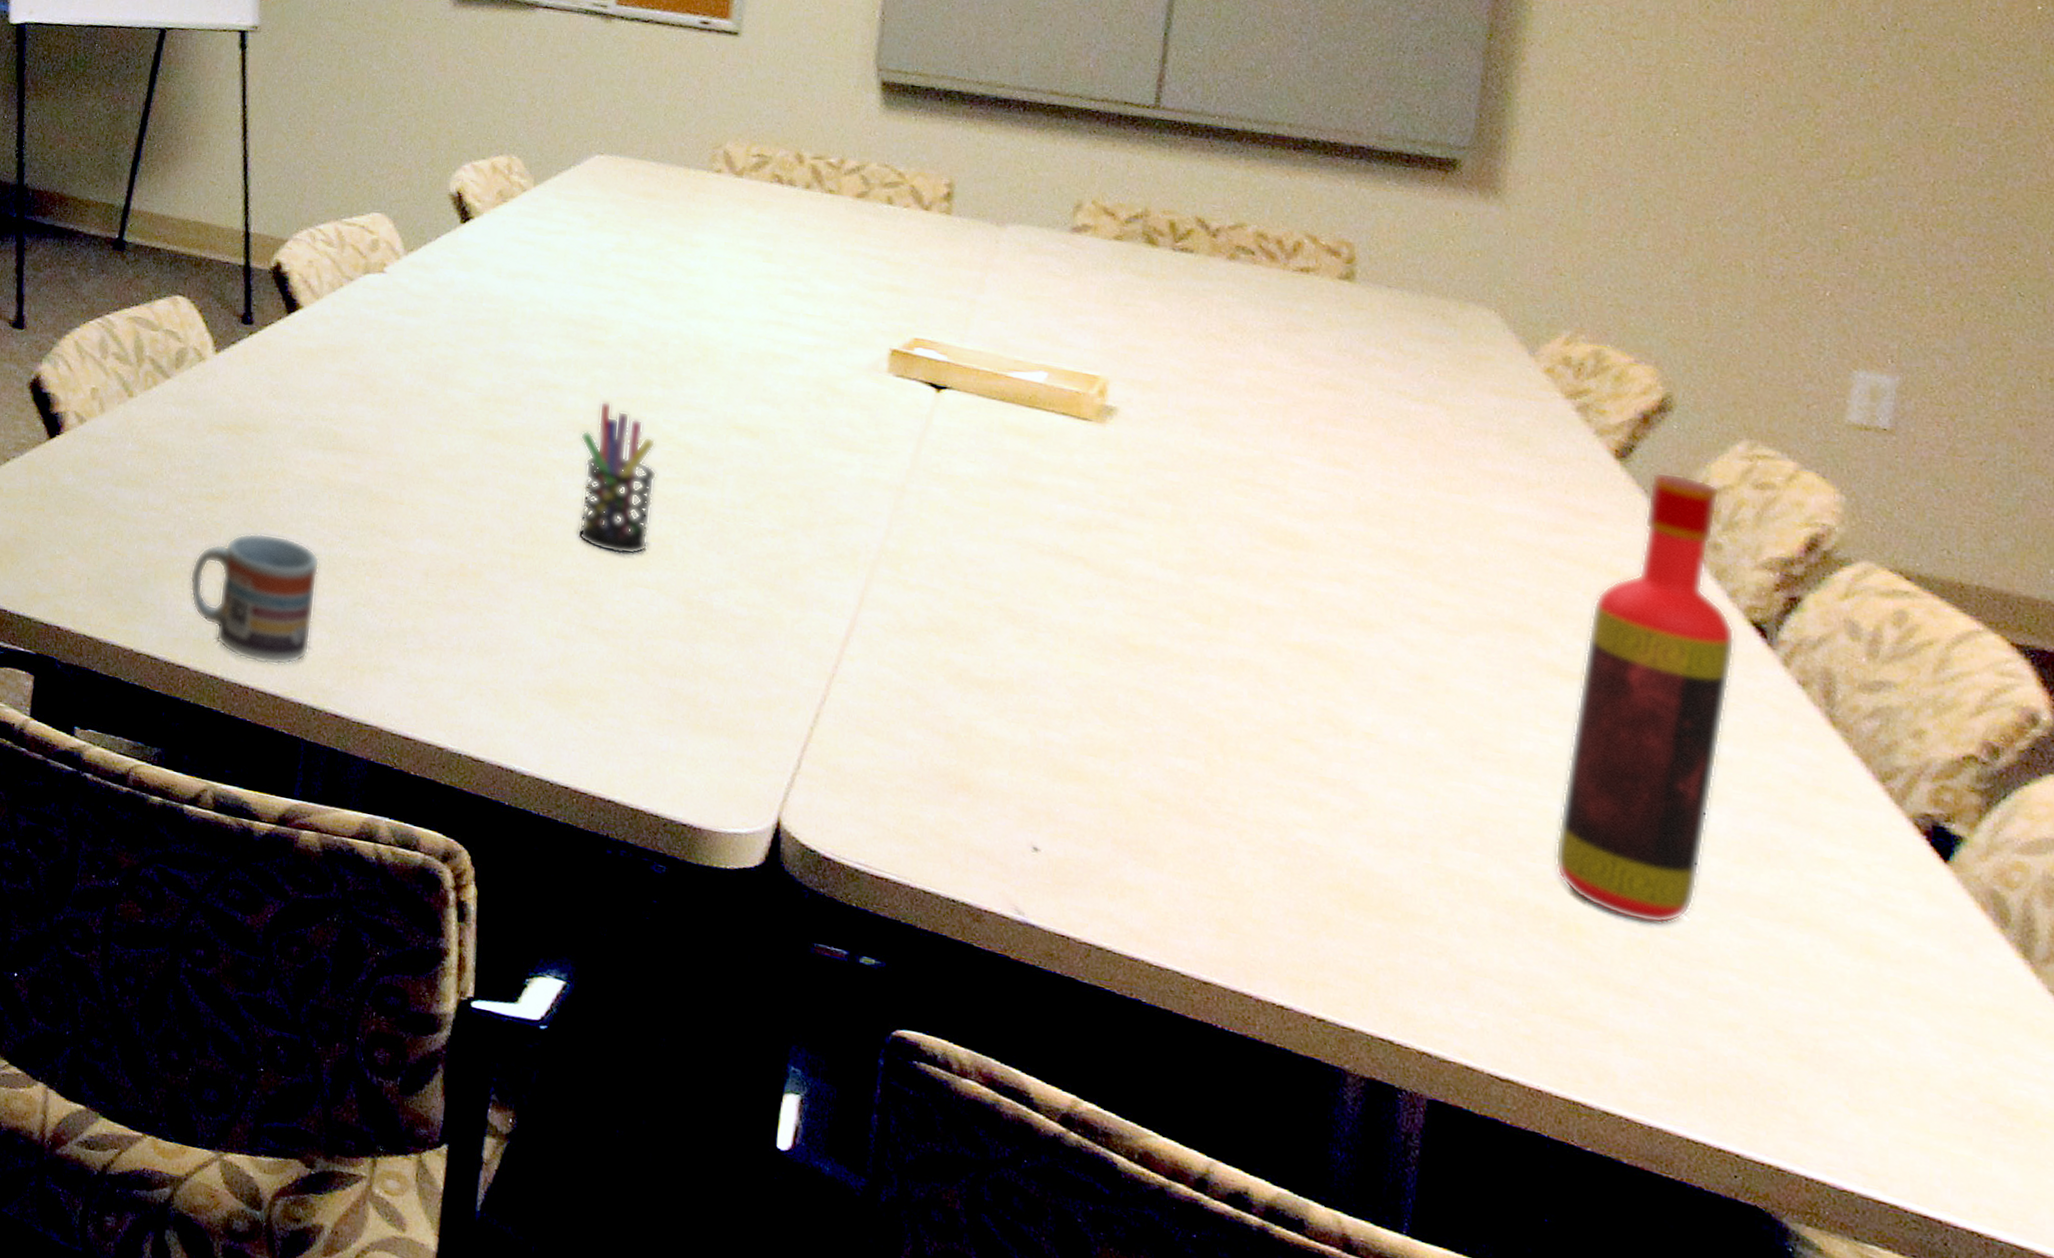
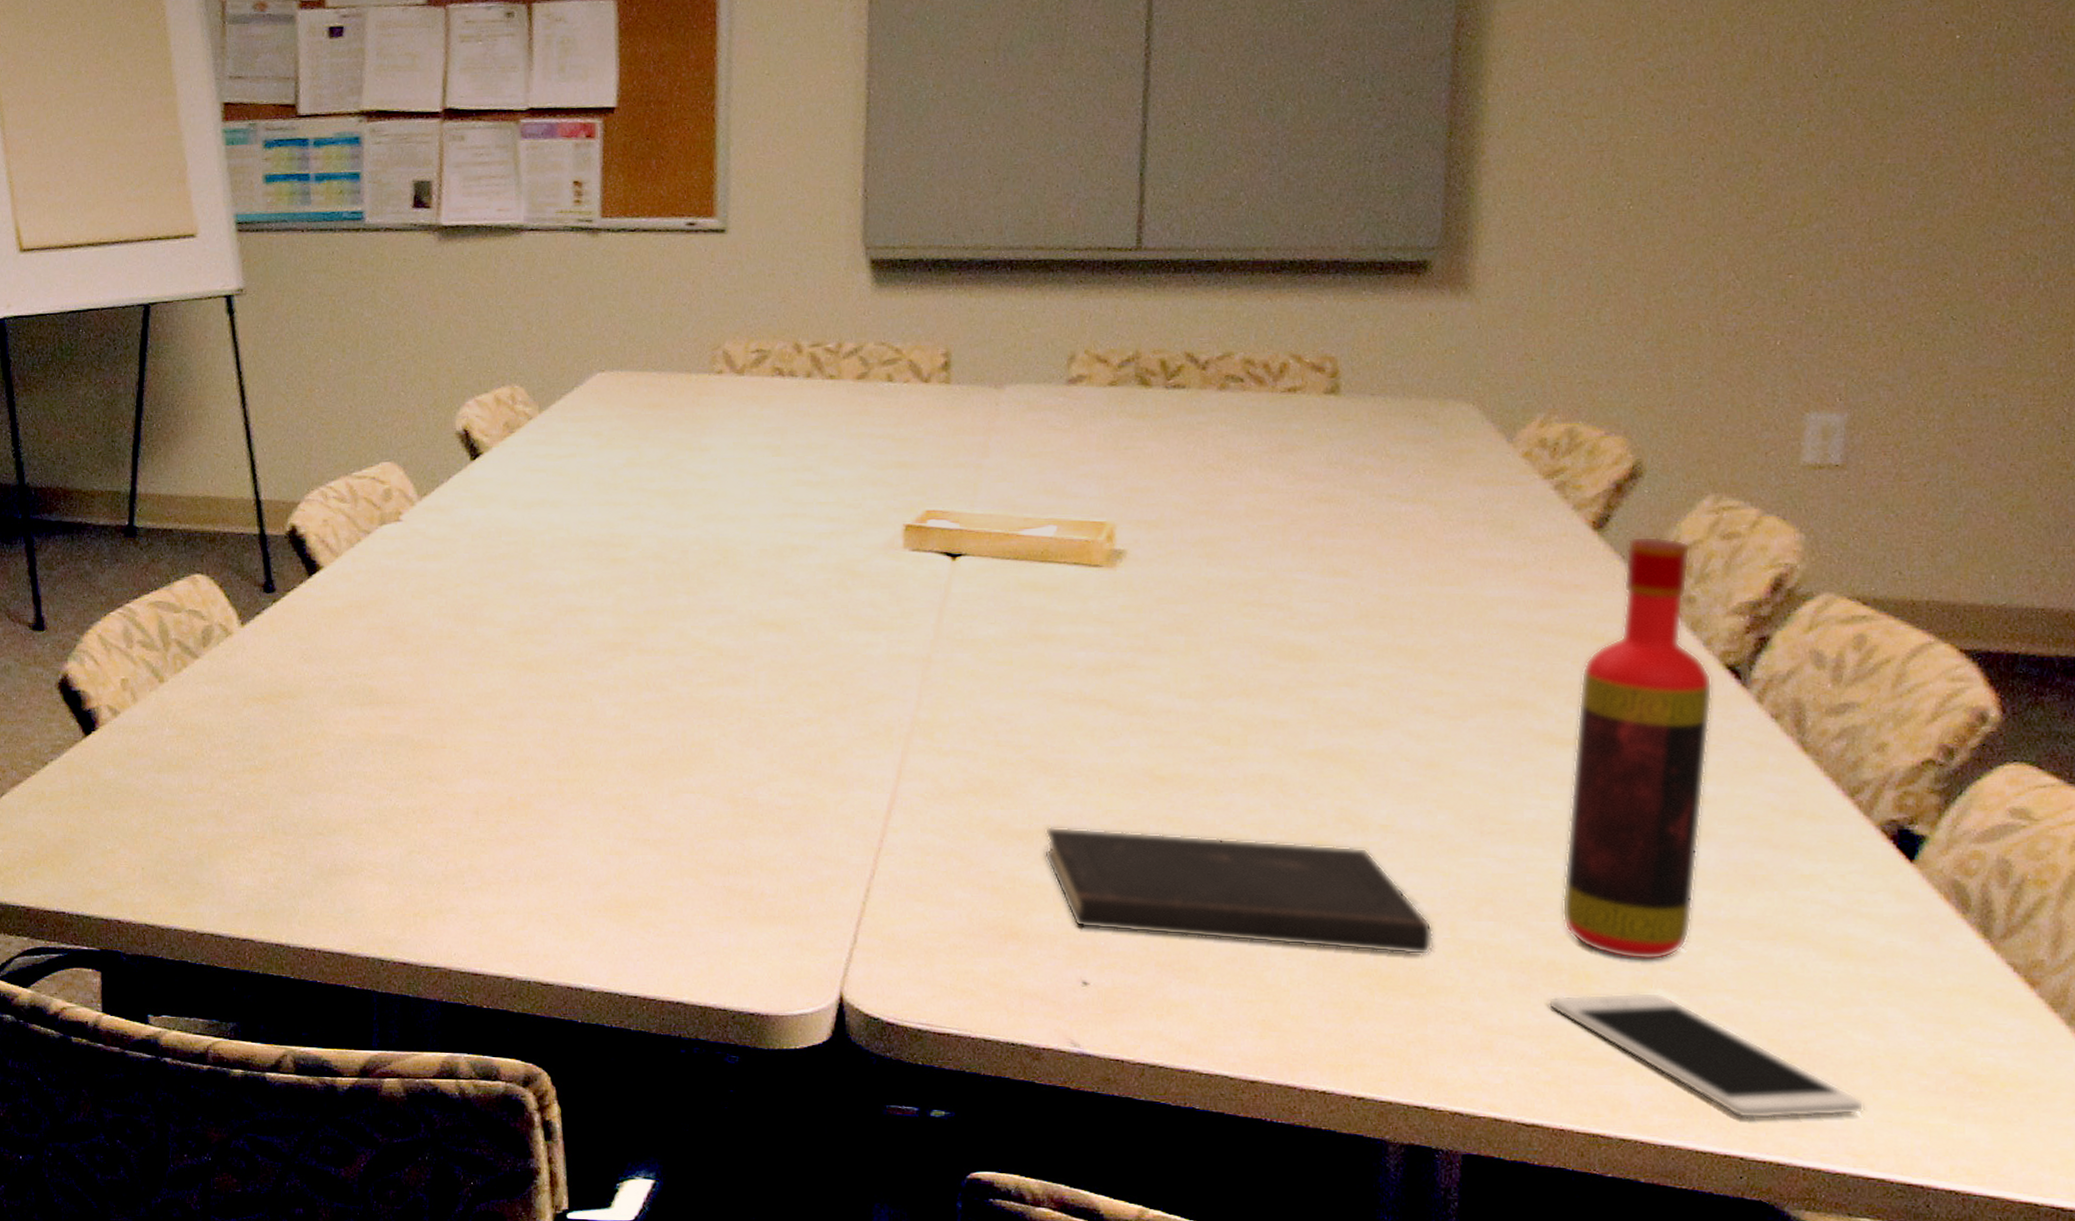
cup: present [189,533,320,666] -> none [243,797,371,924]
pen holder: present [577,401,656,555] -> none [612,617,690,765]
hardcover book: none [1004,679,1414,878] -> present [1043,827,1434,955]
cell phone: none [1532,944,1879,1130] -> present [1547,992,1865,1119]

